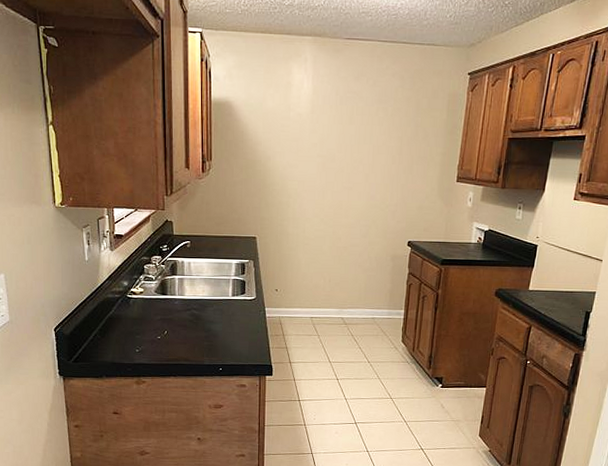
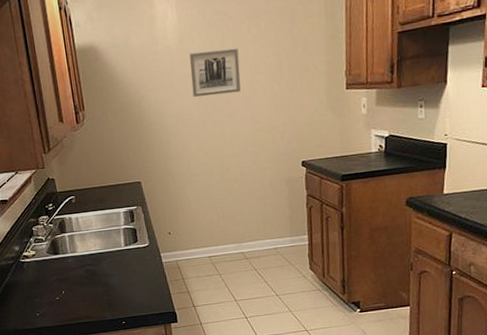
wall art: none [317,124,364,168] -> present [189,47,241,97]

